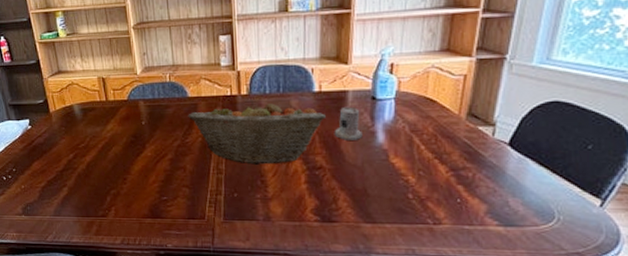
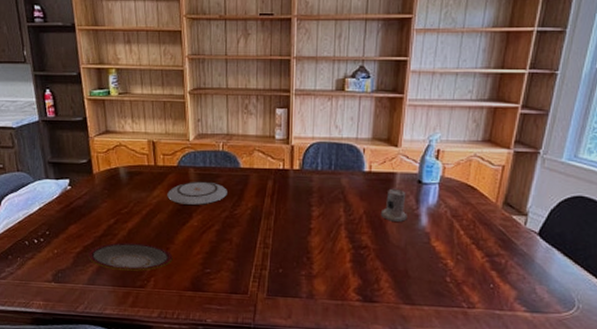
plate: none [53,175,131,202] -> present [88,242,173,271]
plate: none [120,112,178,136] -> present [167,181,227,205]
fruit basket: present [188,100,326,165] -> none [238,175,374,242]

